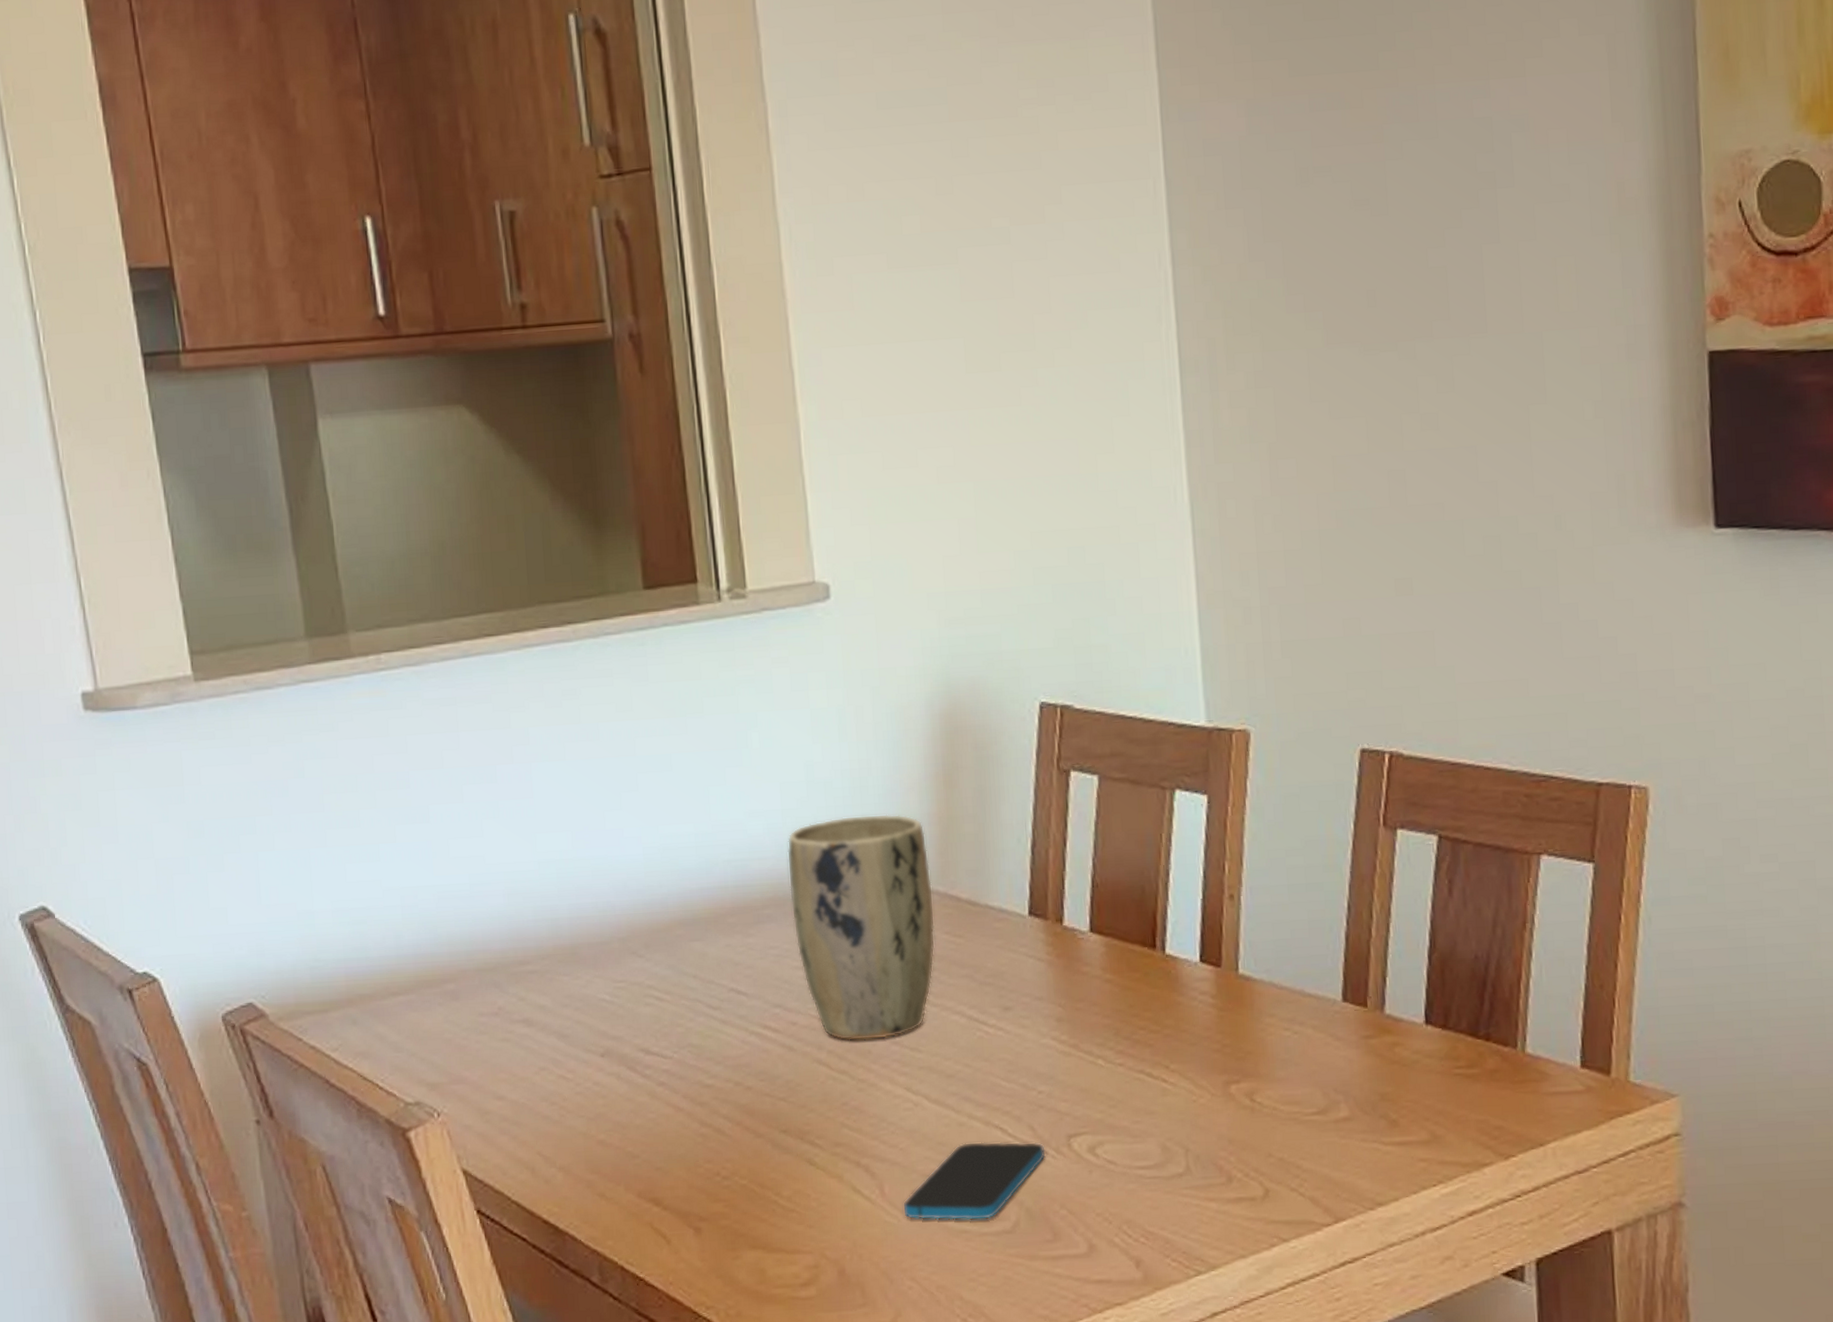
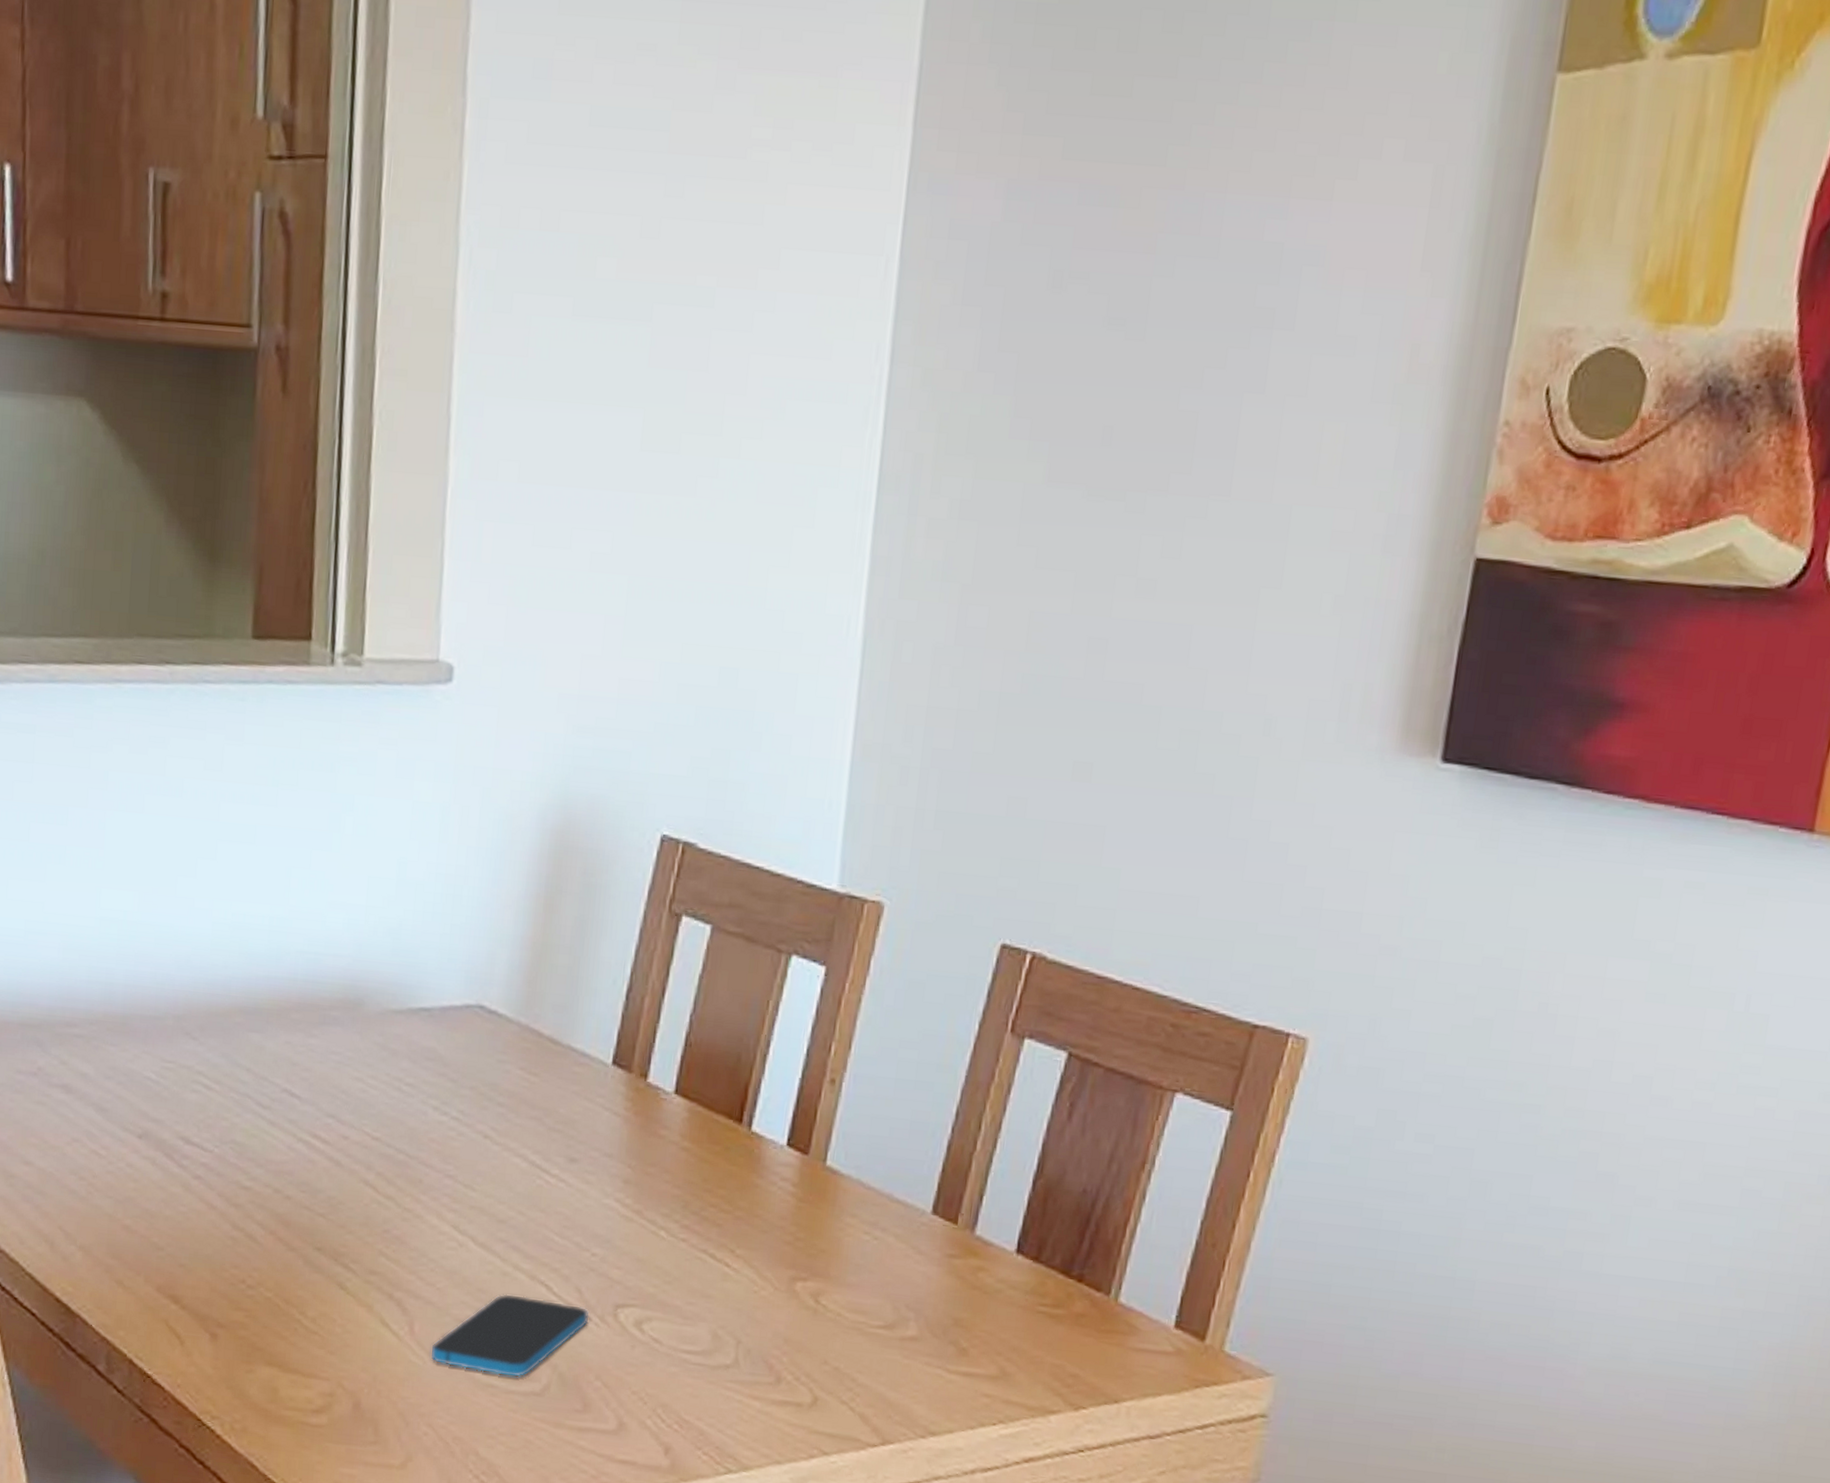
plant pot: present [787,814,936,1041] -> none [360,924,516,1170]

